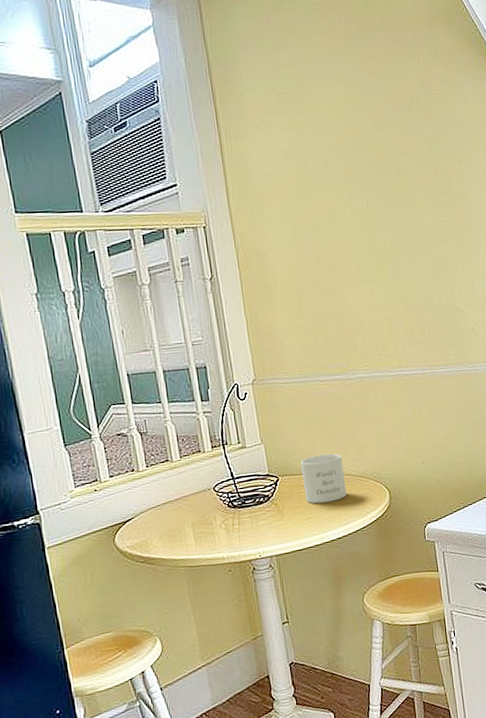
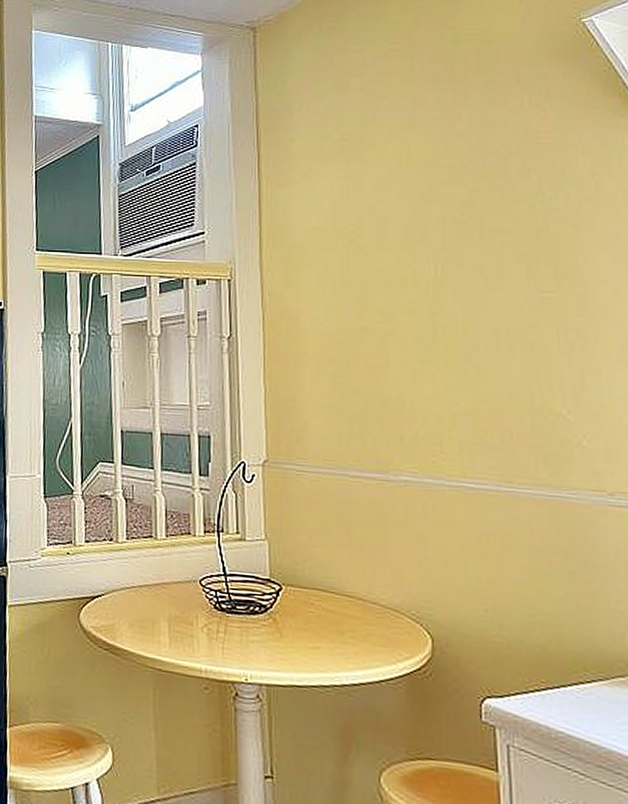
mug: present [301,453,347,504] -> none [313,568,371,634]

